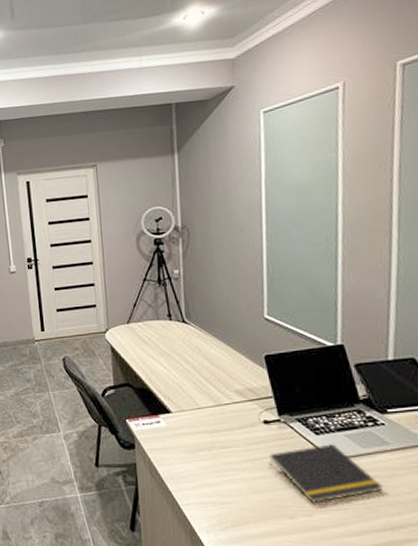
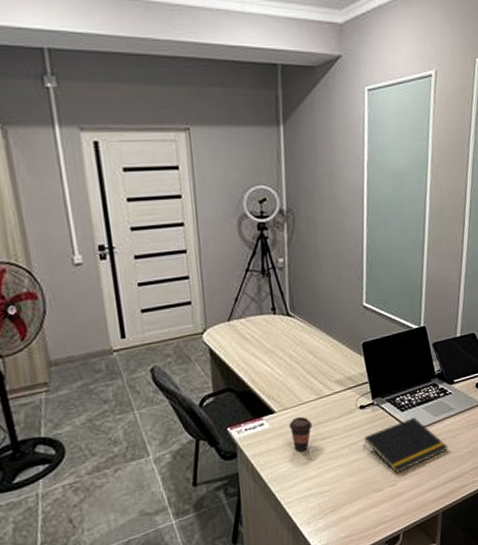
coffee cup: none [185,420,211,456] -> present [289,416,313,452]

